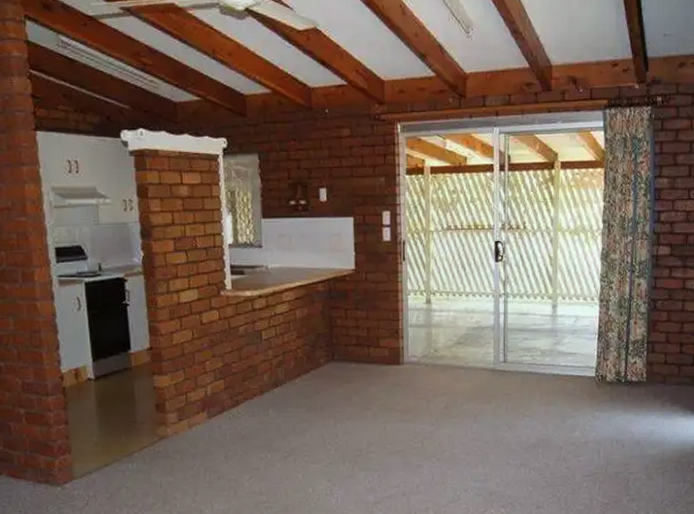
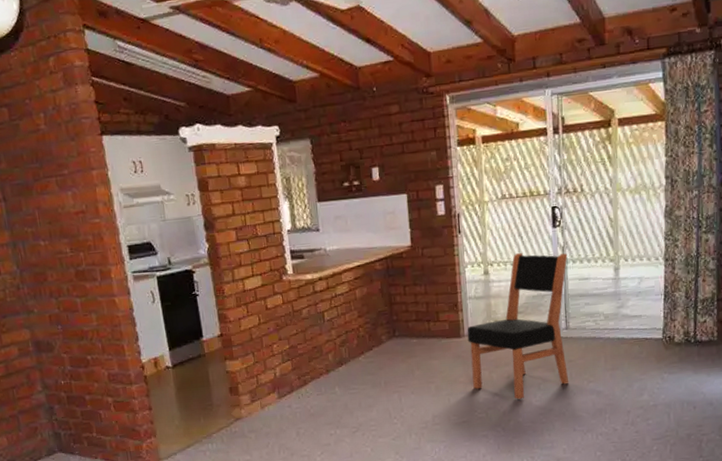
dining chair: none [406,283,508,430] -> present [467,252,569,400]

